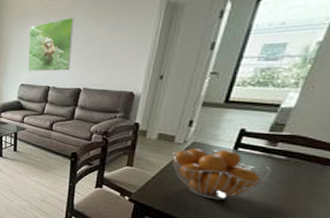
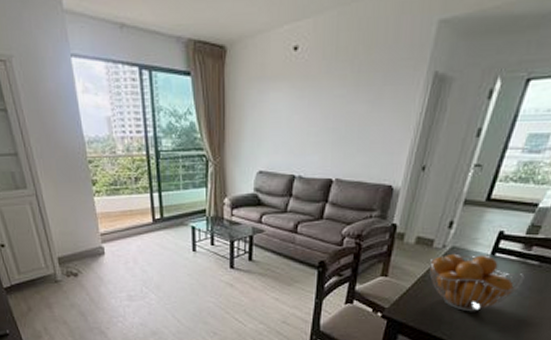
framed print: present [28,18,74,72] -> none [267,84,328,156]

